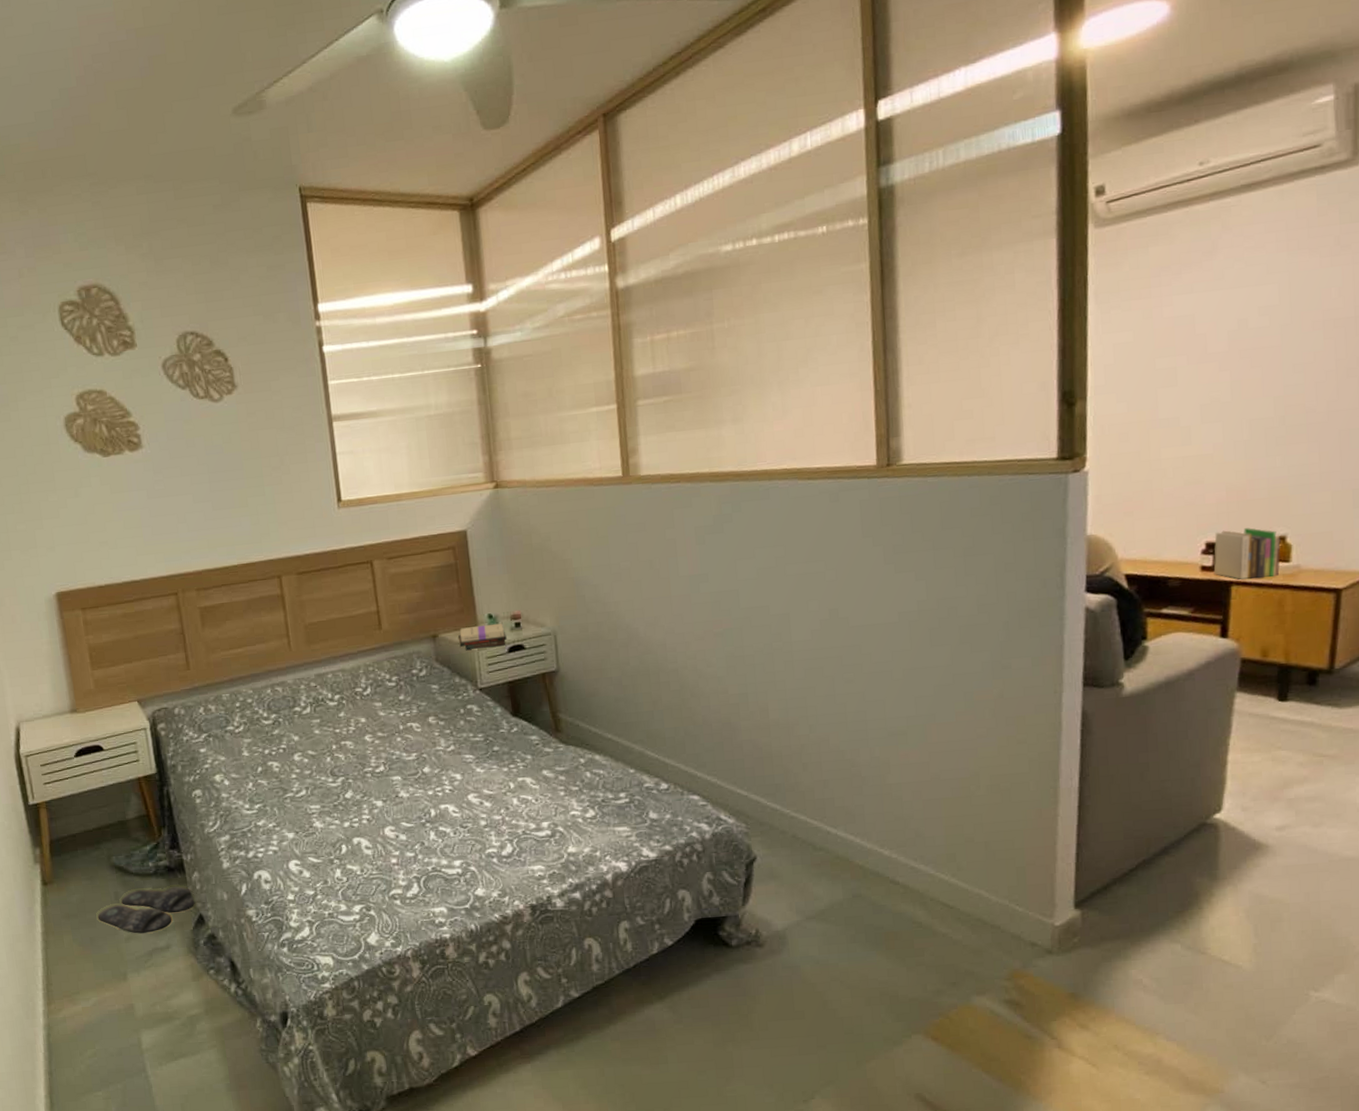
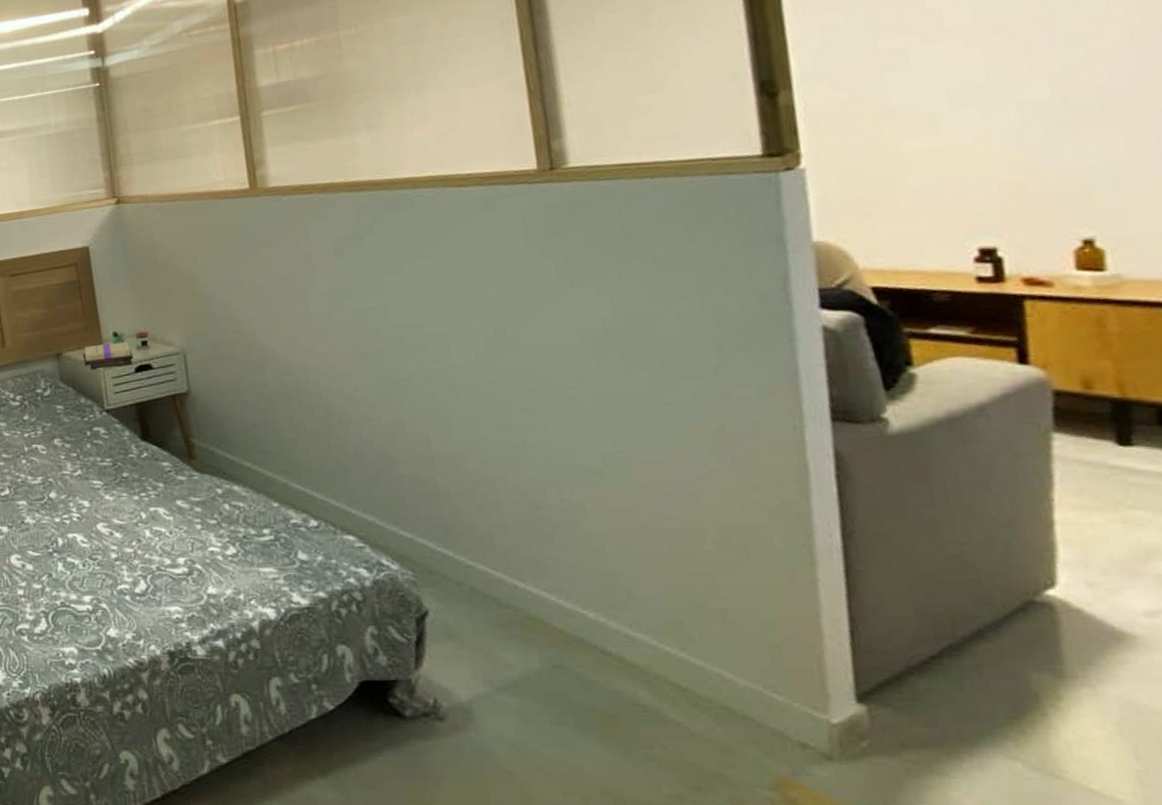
books: present [1213,527,1281,580] -> none [990,230,1092,293]

